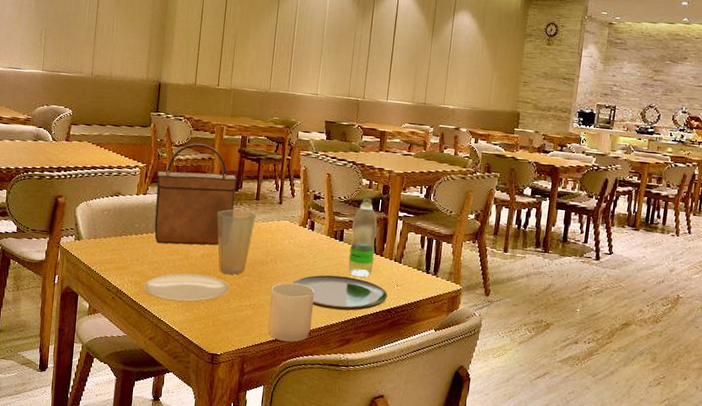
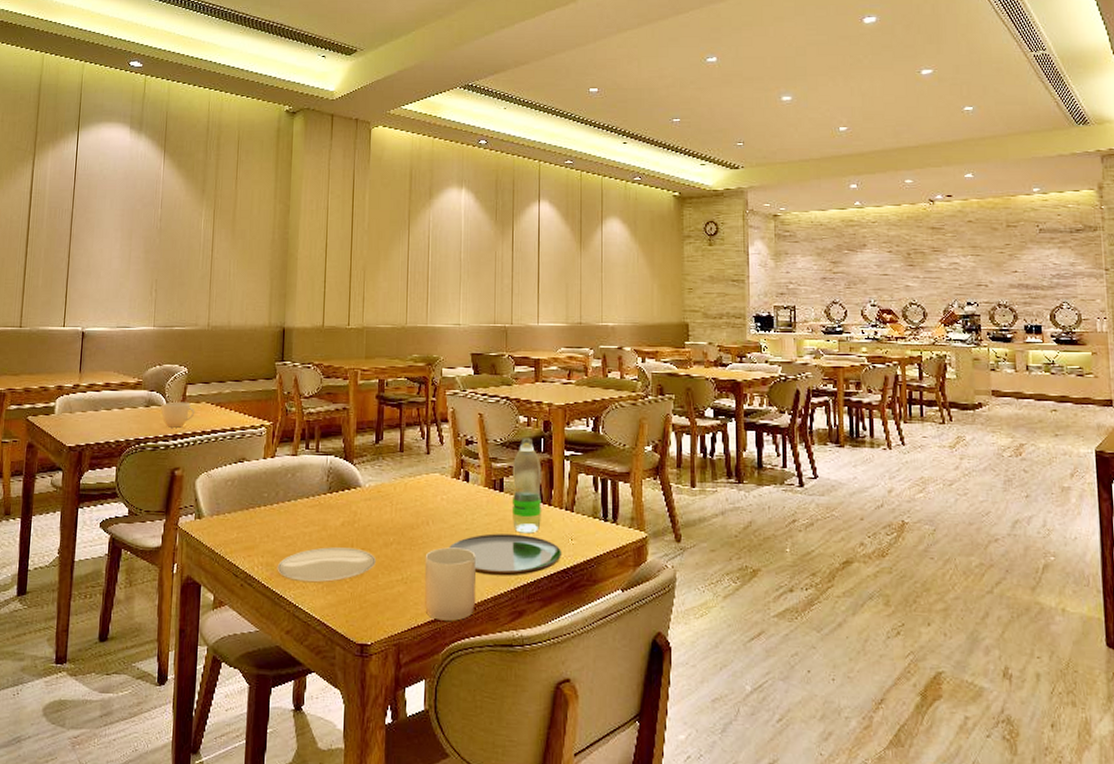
cup: none [48,138,78,162] -> present [161,401,195,428]
handbag: present [154,143,237,245] -> none [285,393,377,514]
cup: present [216,209,257,275] -> none [356,465,402,544]

